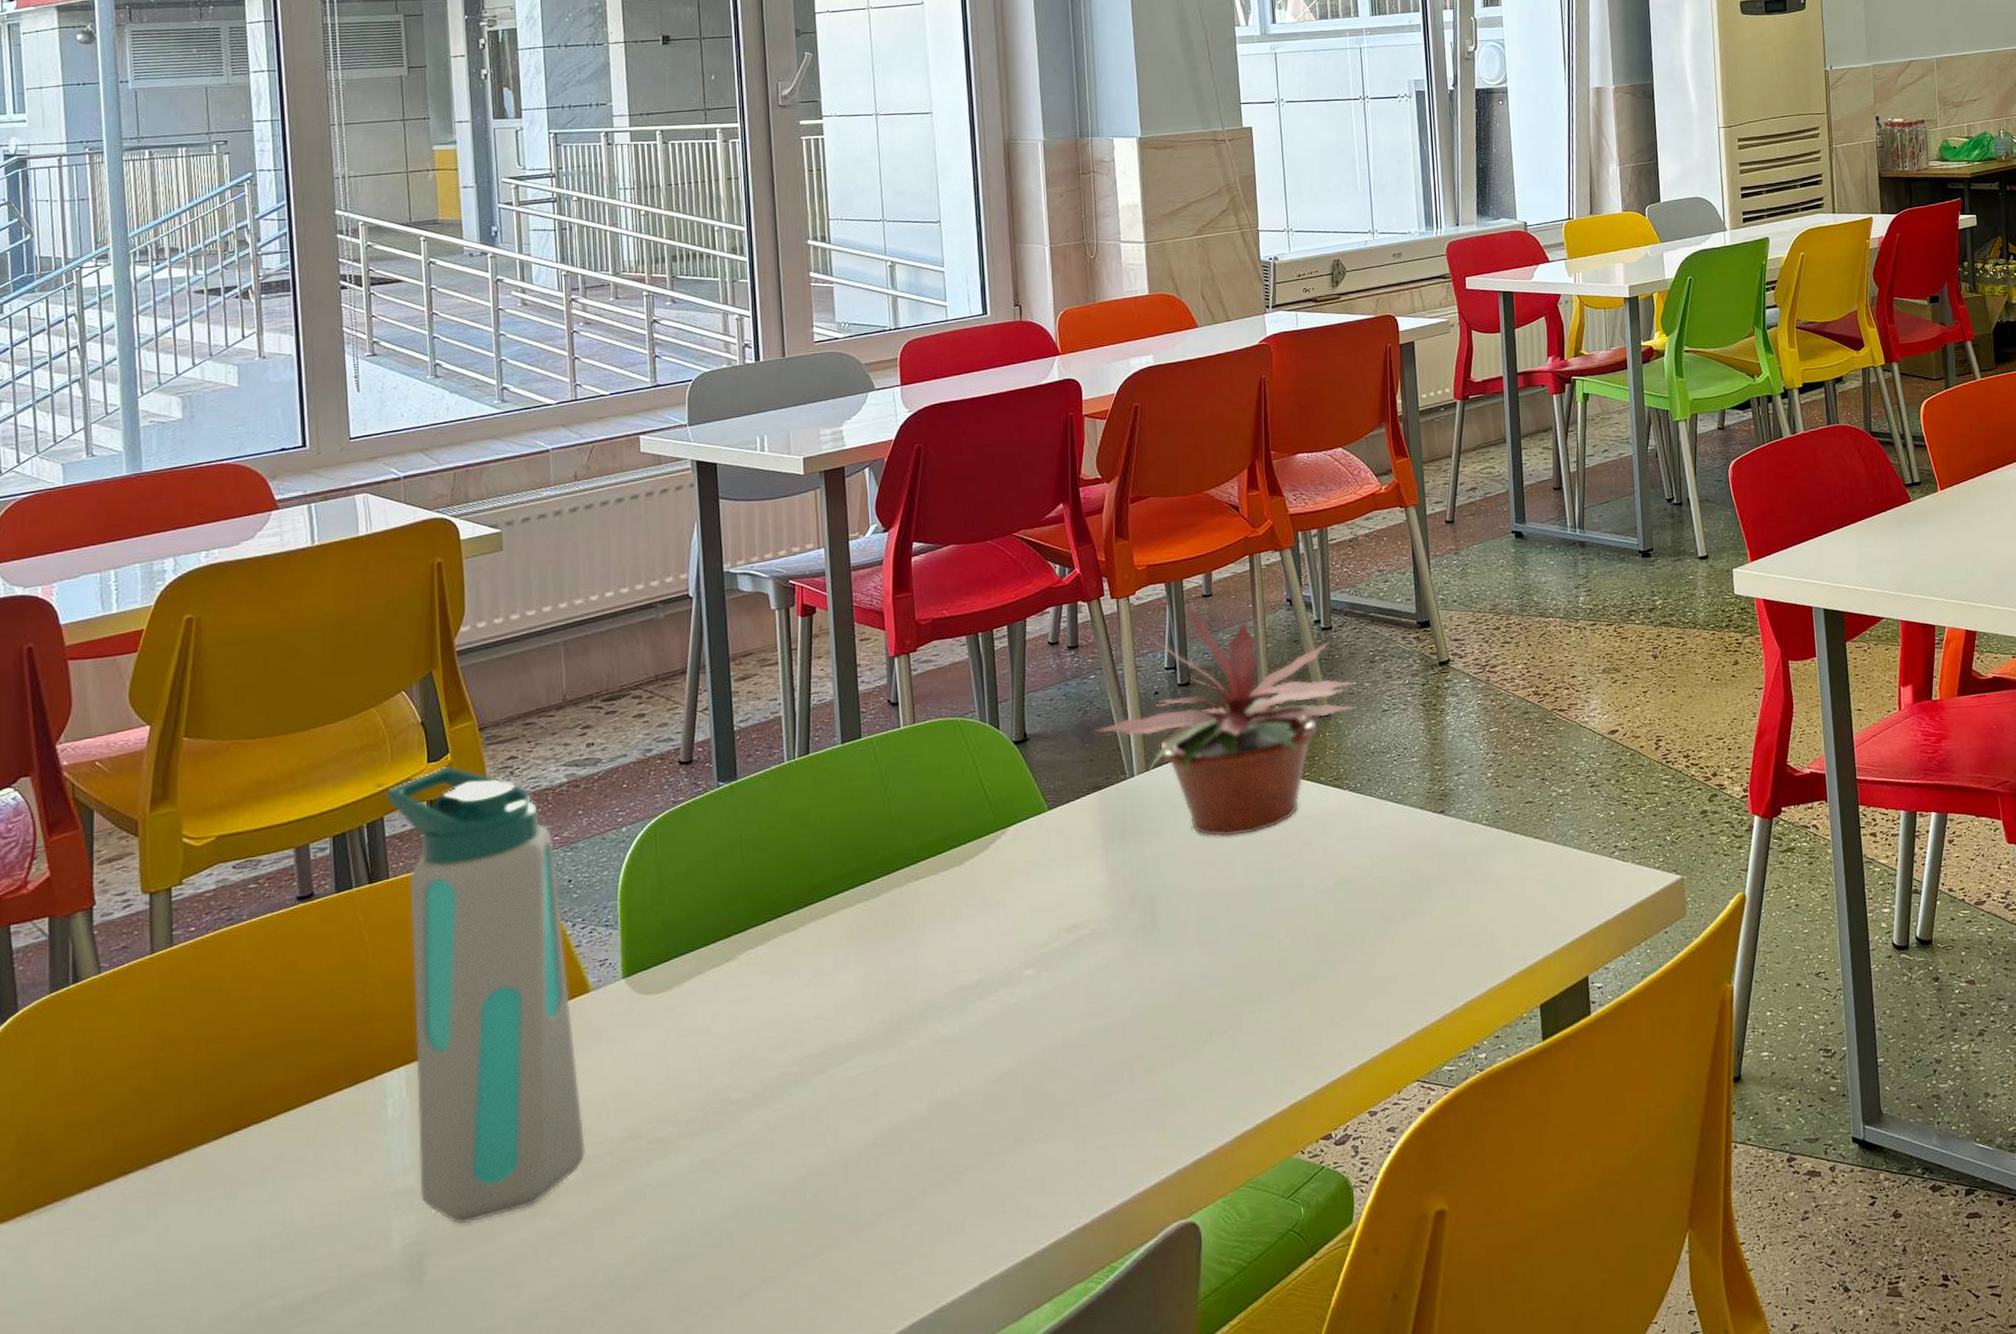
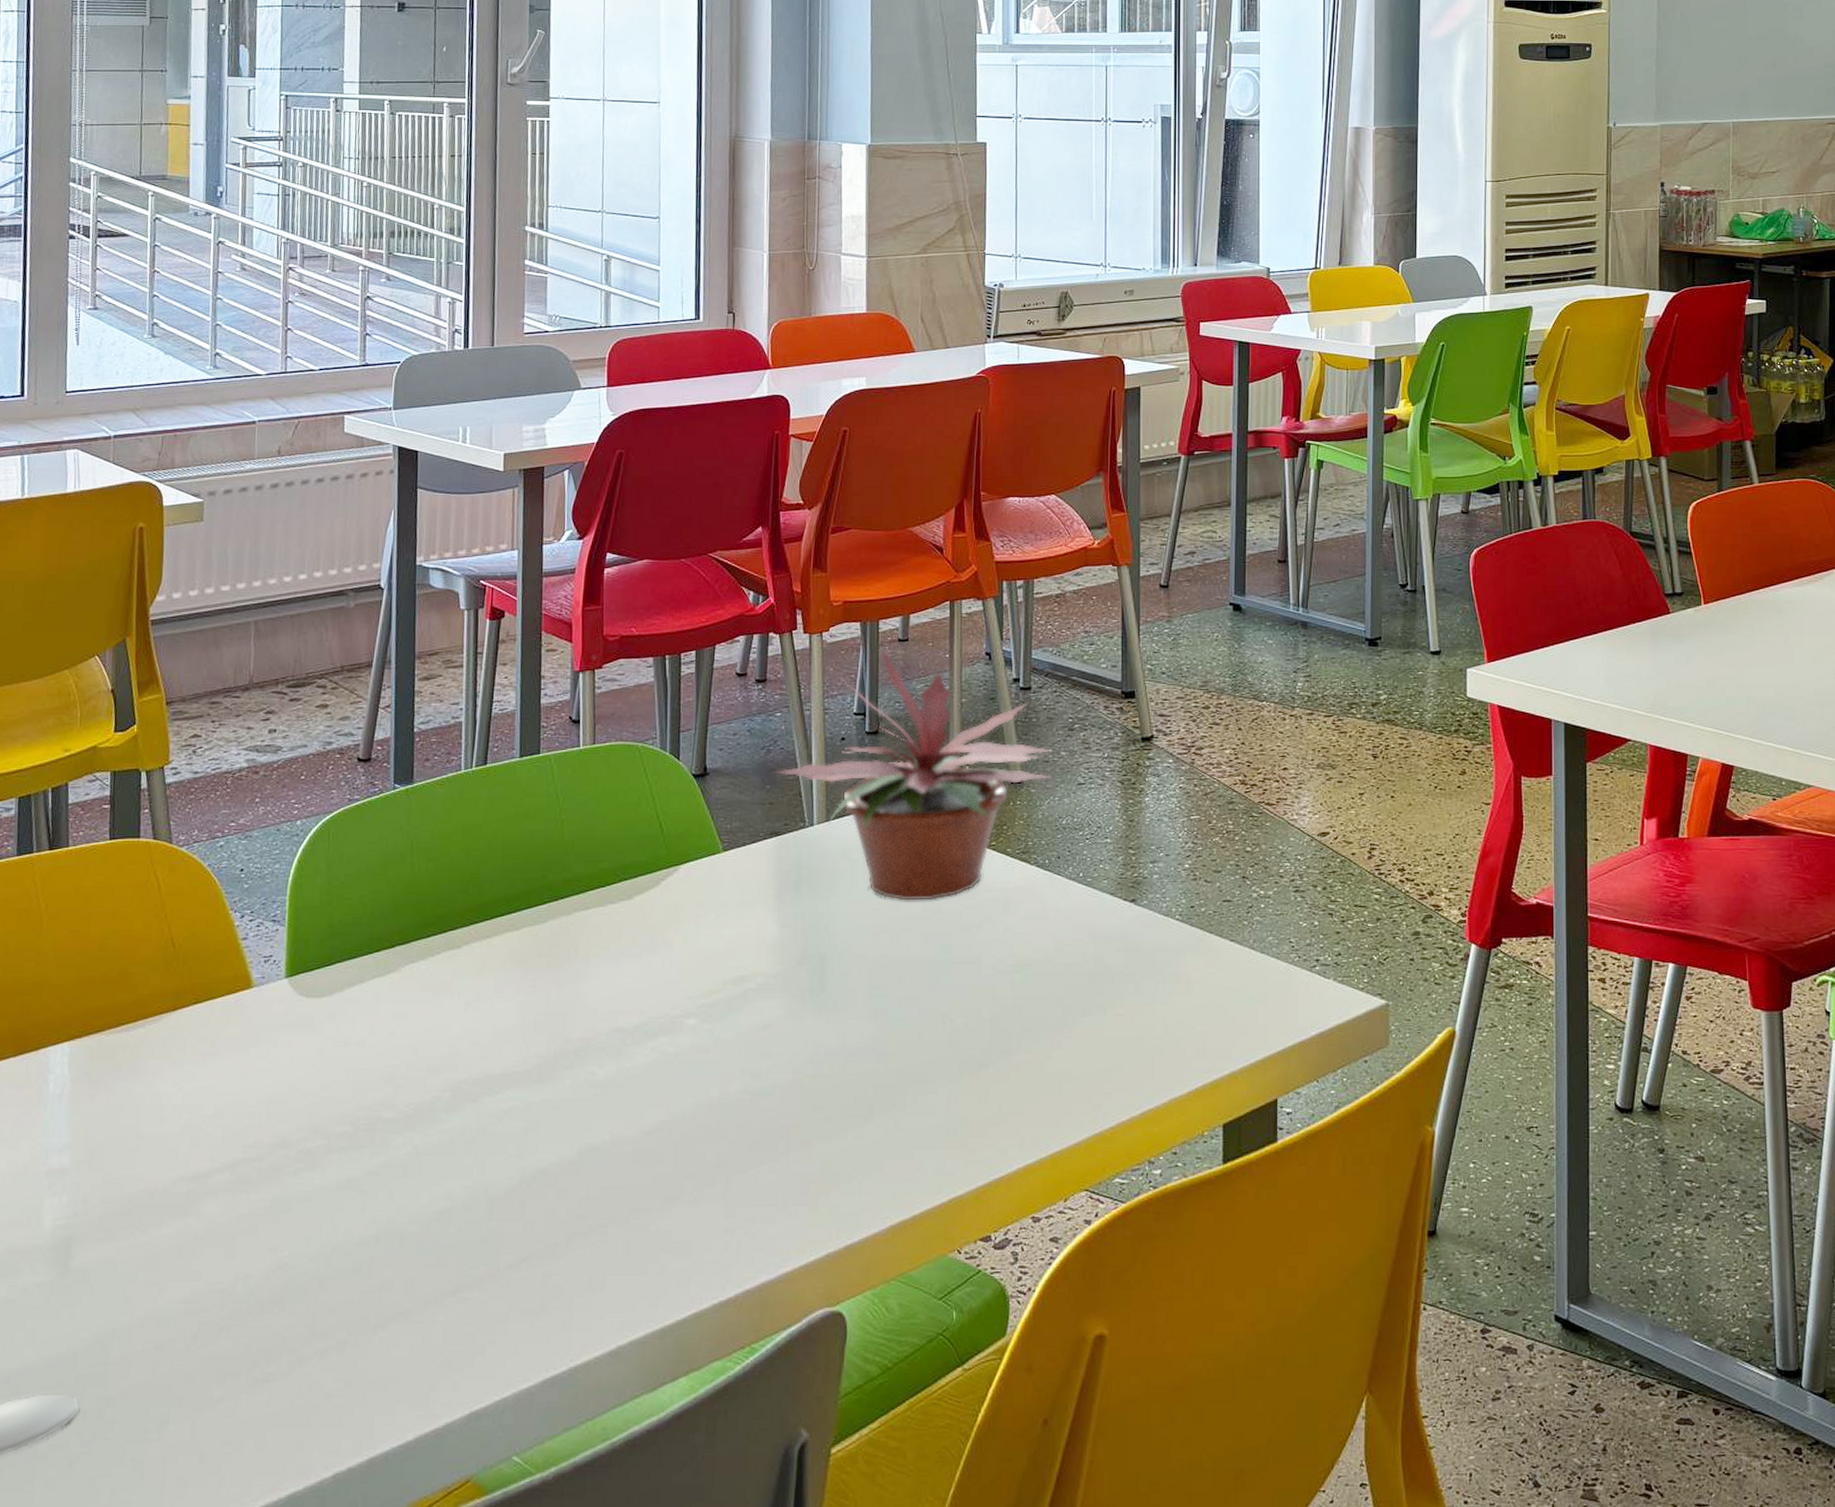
water bottle: present [386,765,587,1225] -> none [72,737,237,1213]

